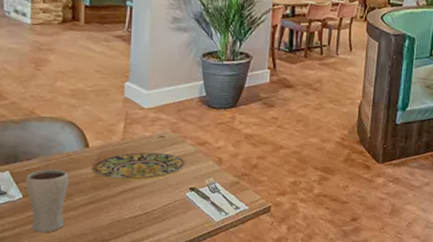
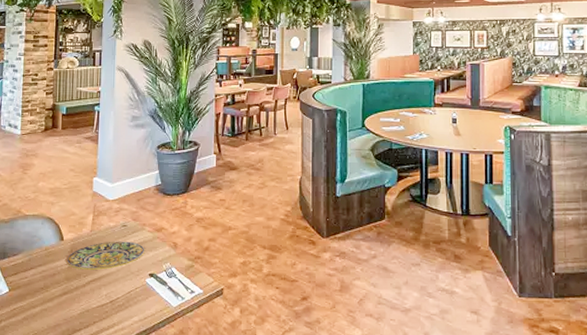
drinking glass: present [25,169,69,233] -> none [11,263,47,325]

